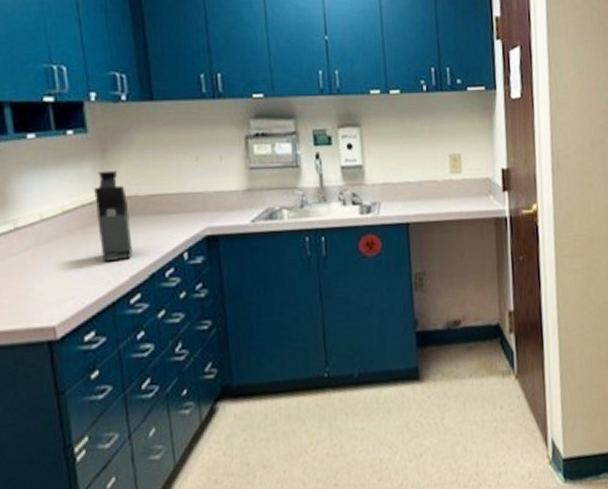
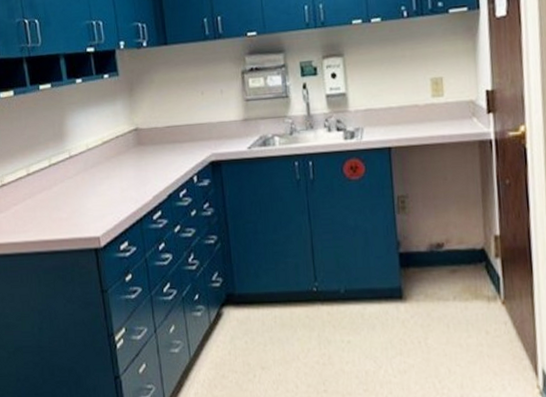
coffee maker: present [94,170,133,261] -> none [125,106,155,183]

